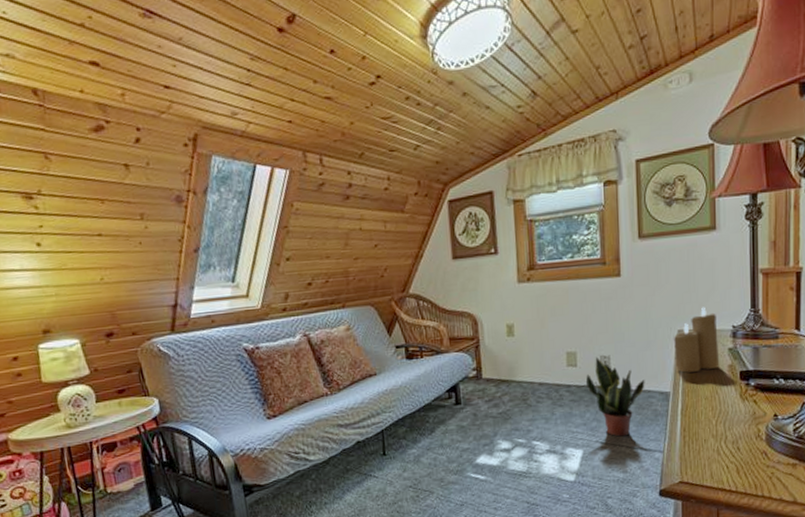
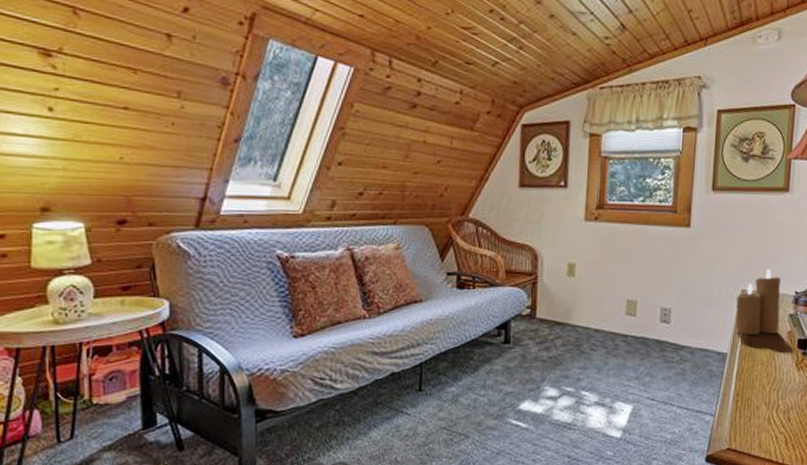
potted plant: present [585,356,645,437] -> none [643,308,704,395]

